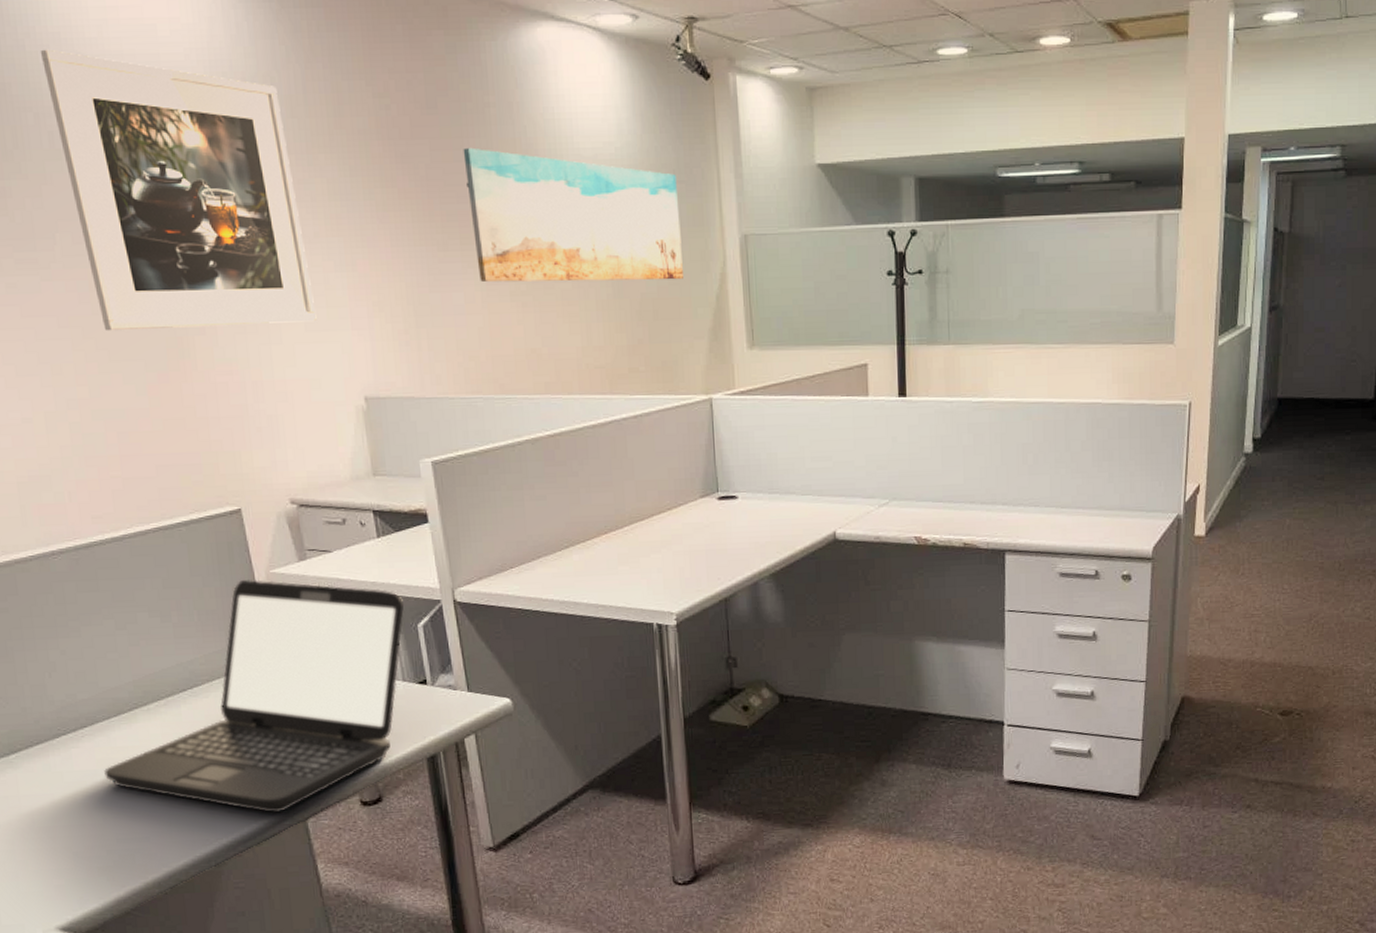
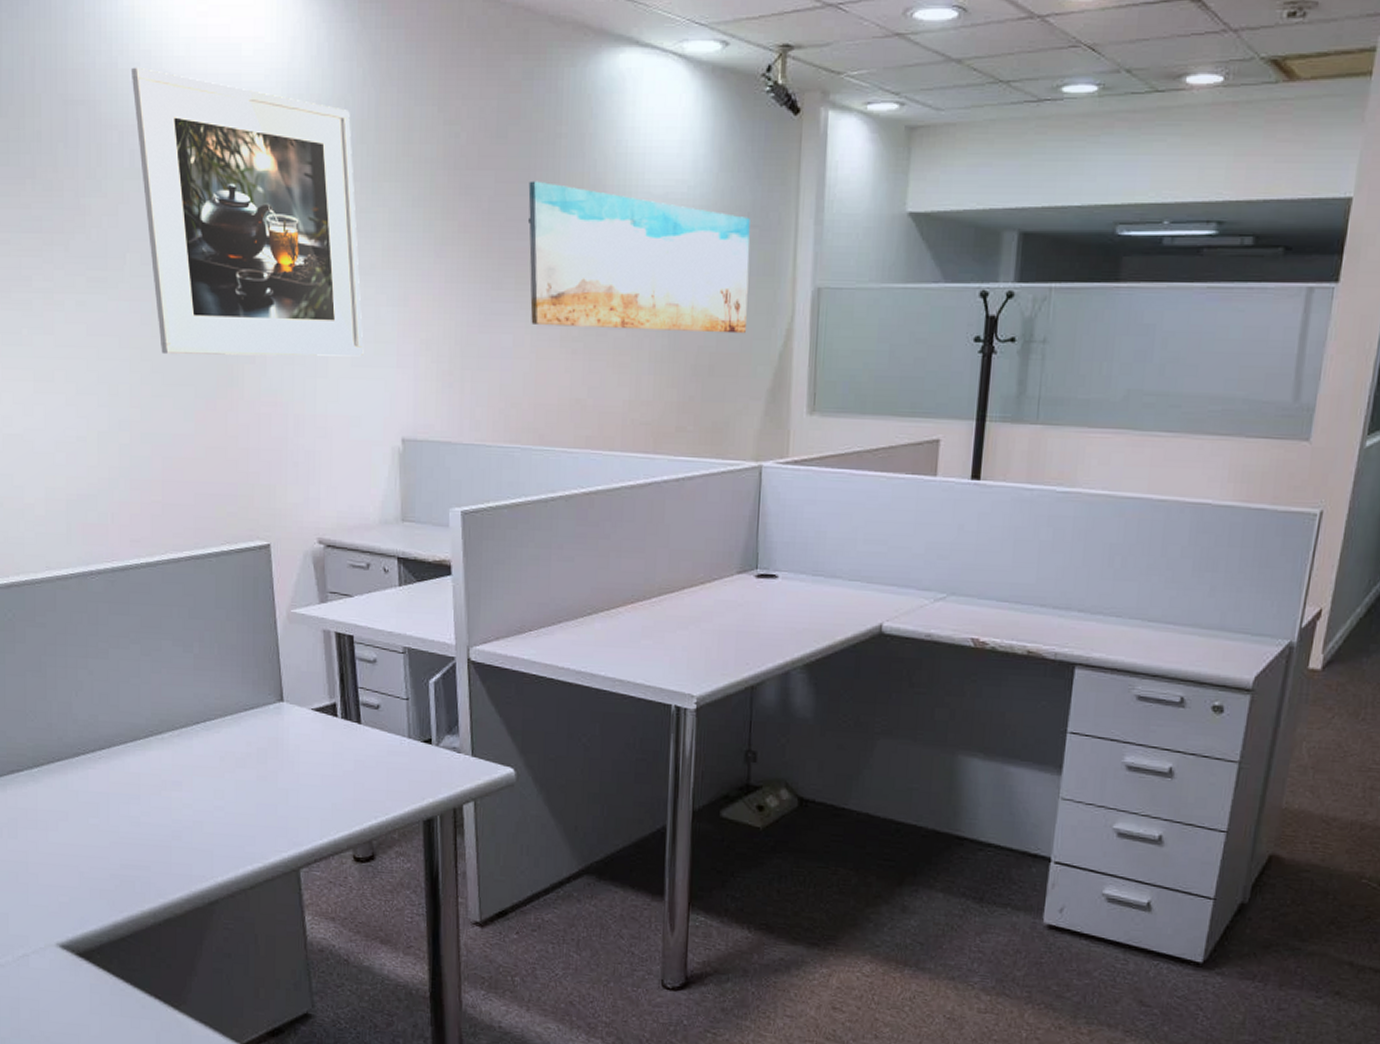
laptop: present [104,580,404,814] -> none [116,617,417,859]

